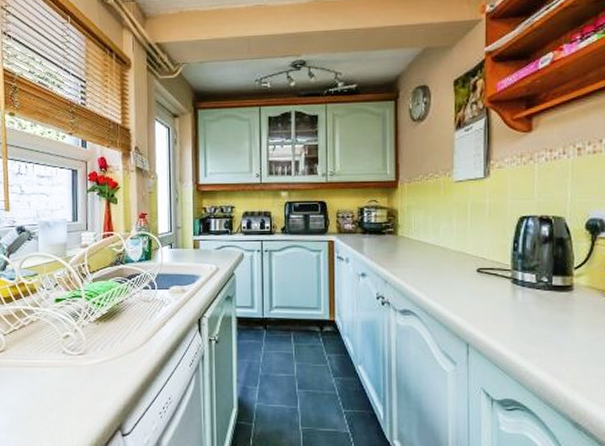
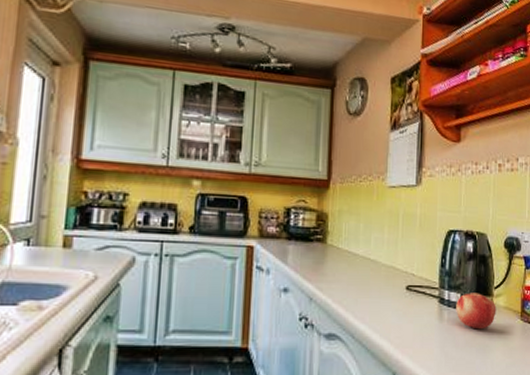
fruit: none [531,273,577,307] -> present [456,292,496,330]

